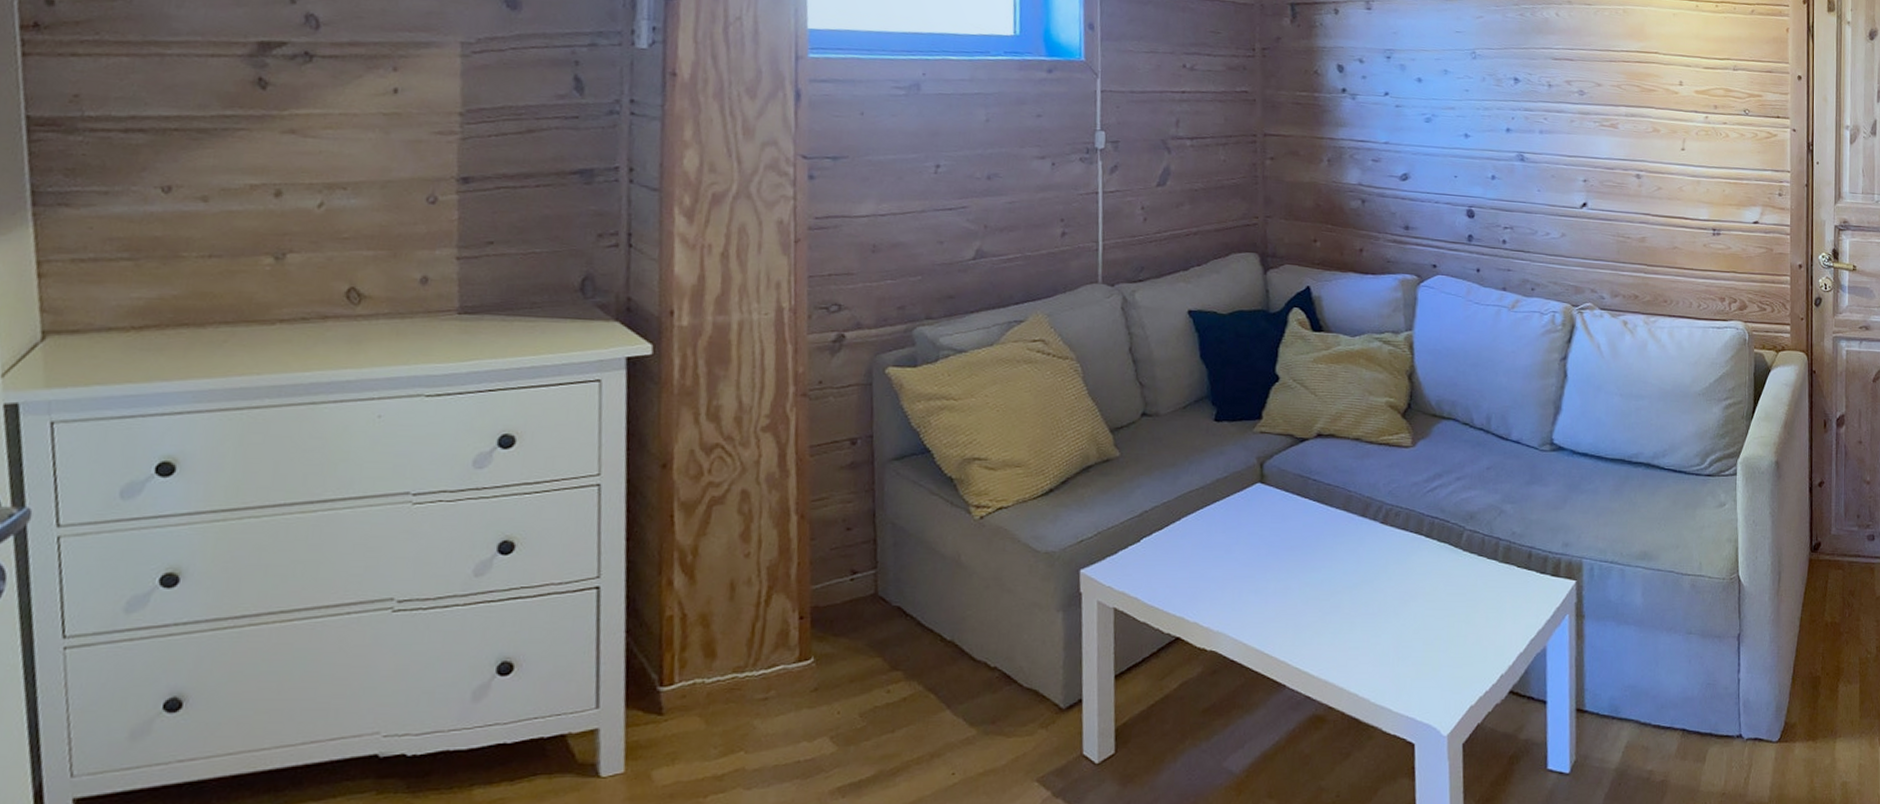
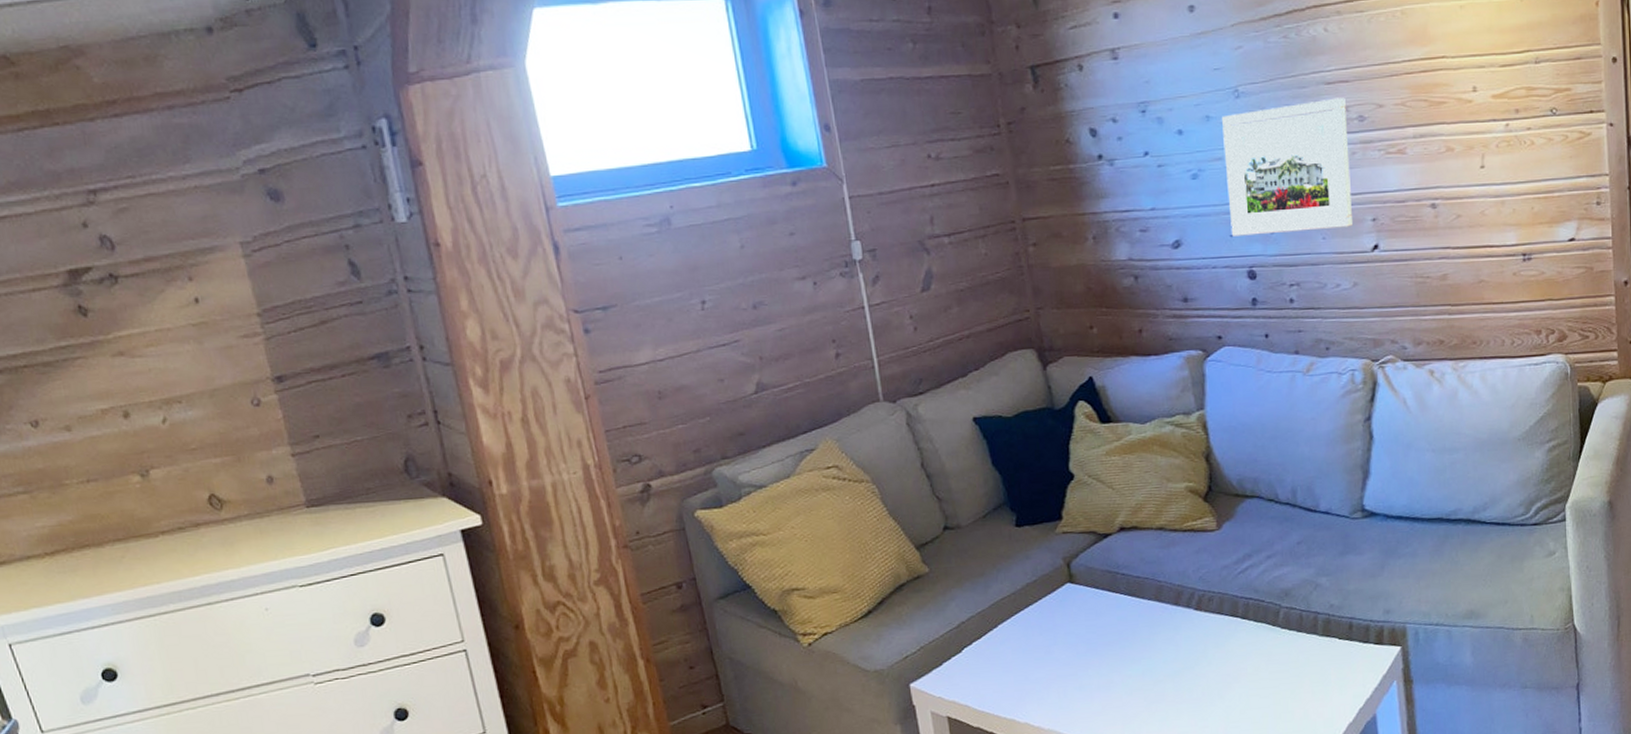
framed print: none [1456,72,1569,184] -> present [1222,97,1352,236]

